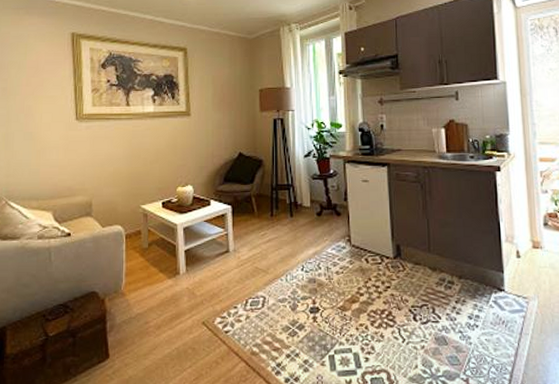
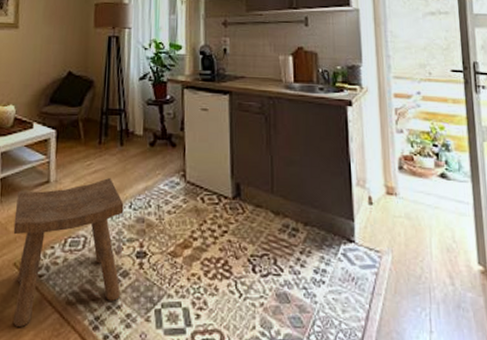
stool: none [200,246,297,375] -> present [13,178,124,327]

